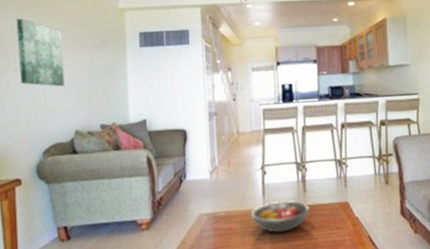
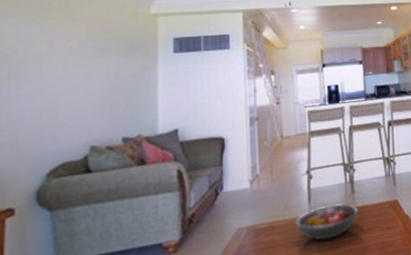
wall art: present [16,19,65,87] -> none [23,25,81,99]

